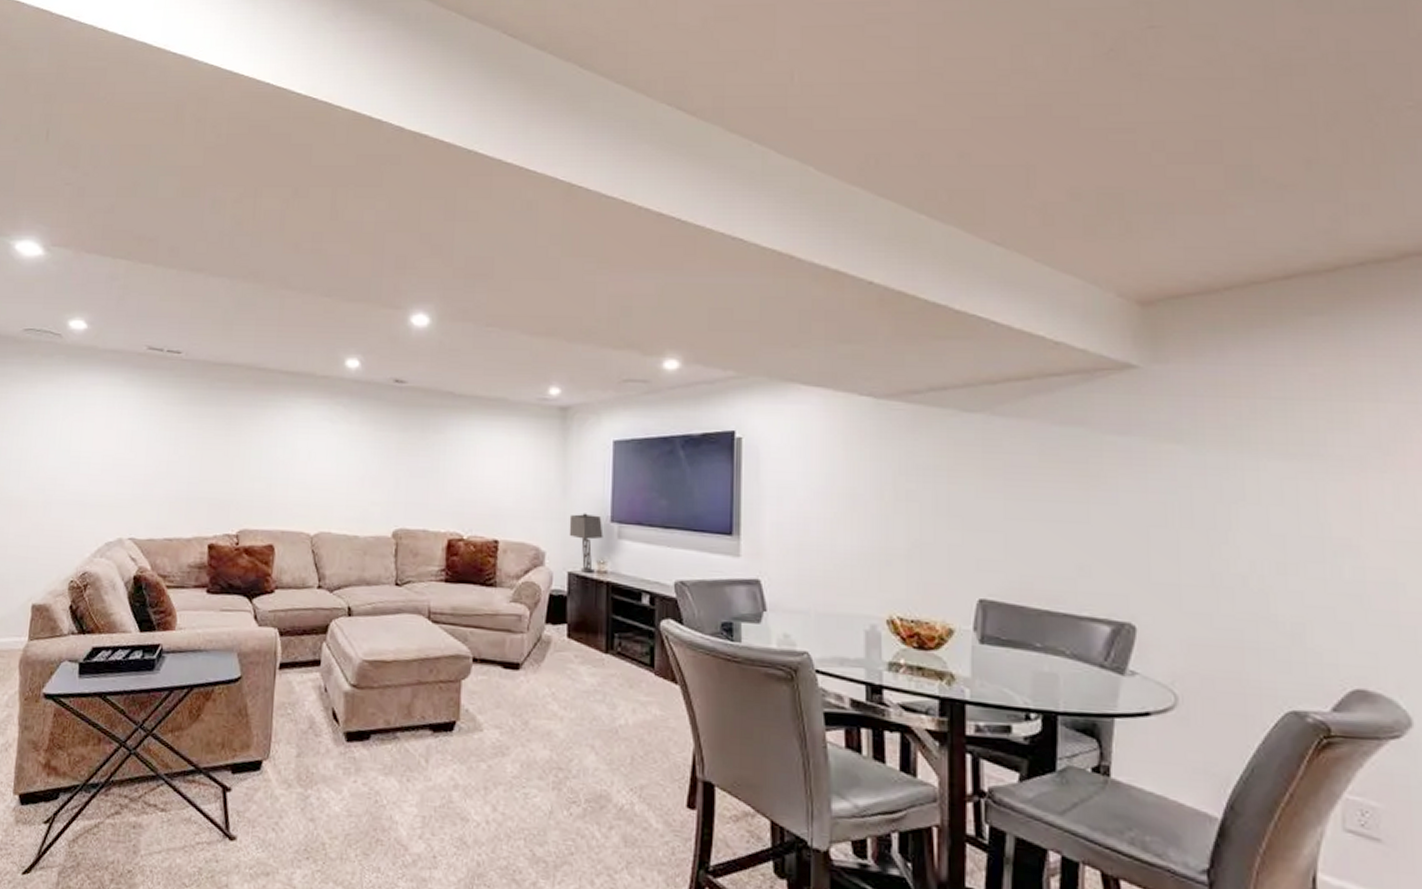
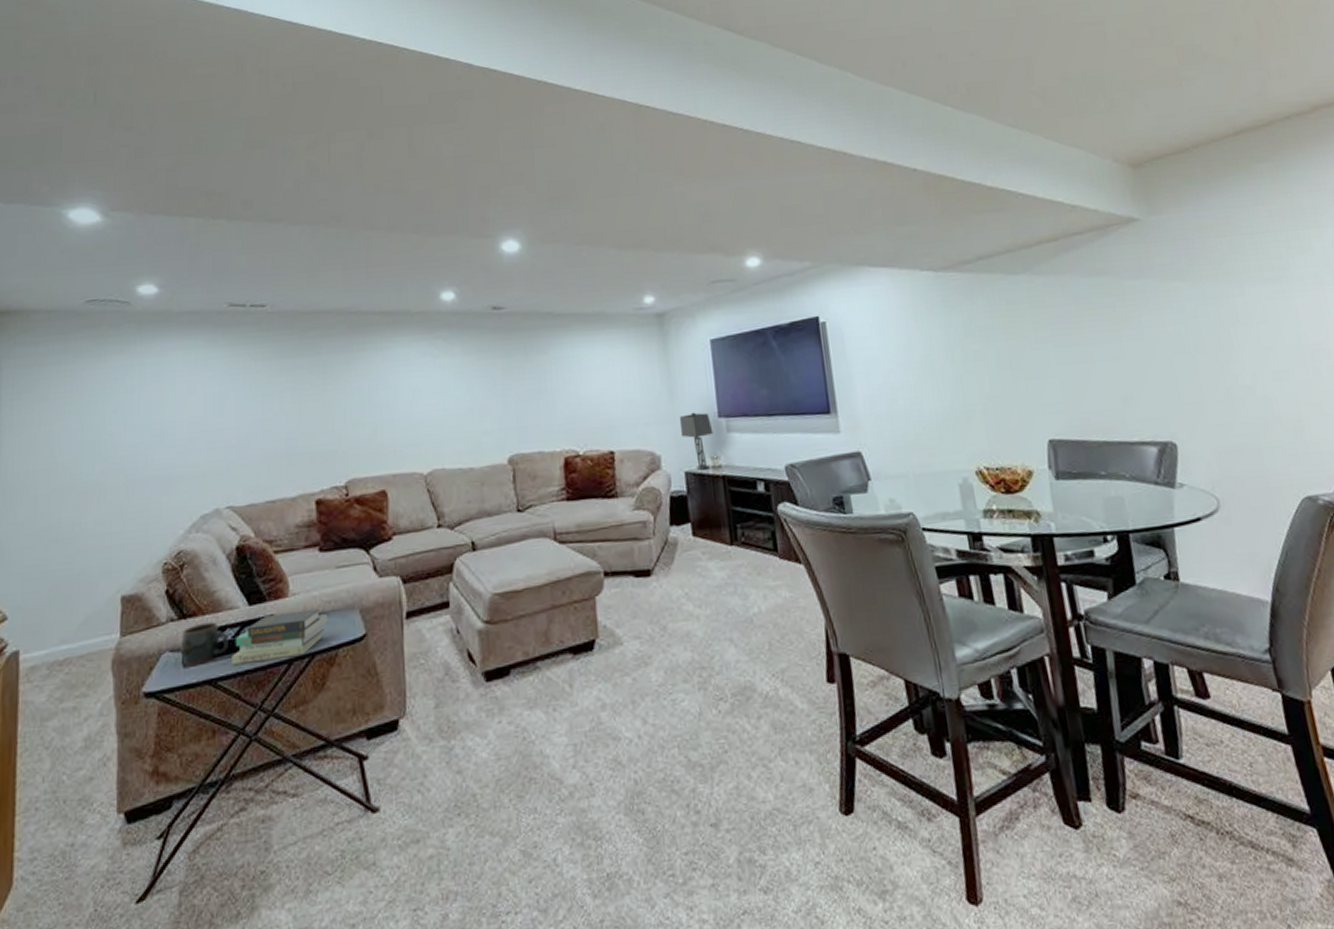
mug: none [78,640,120,678] -> present [182,621,228,667]
books: none [120,643,209,686] -> present [232,608,328,665]

